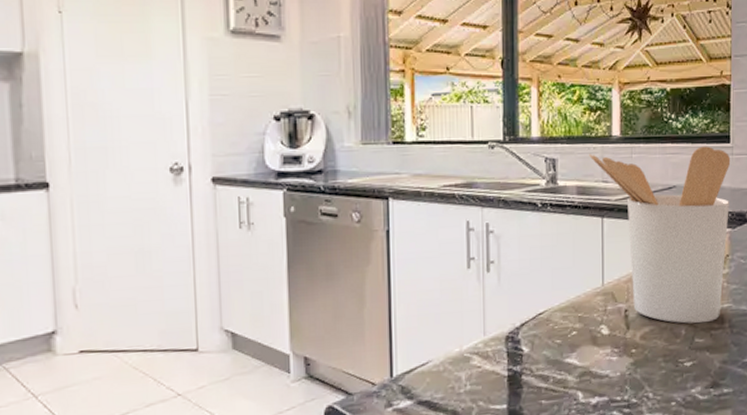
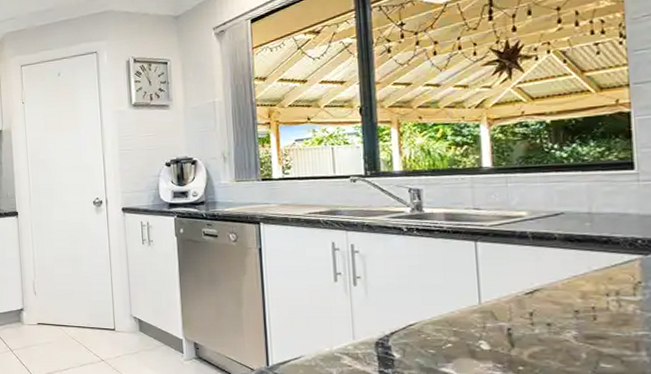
utensil holder: present [589,146,731,324] -> none [457,173,639,349]

